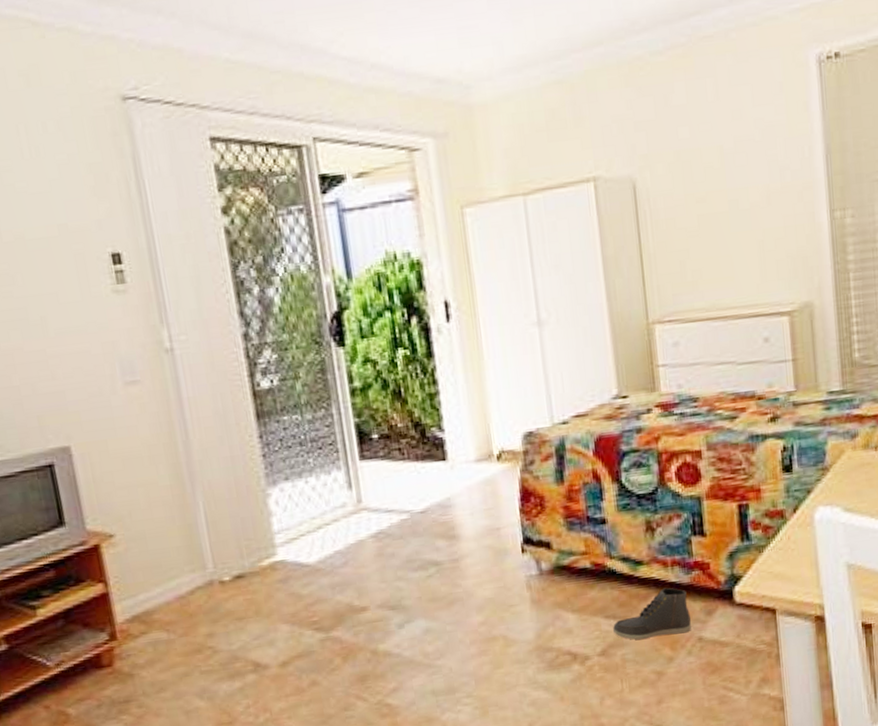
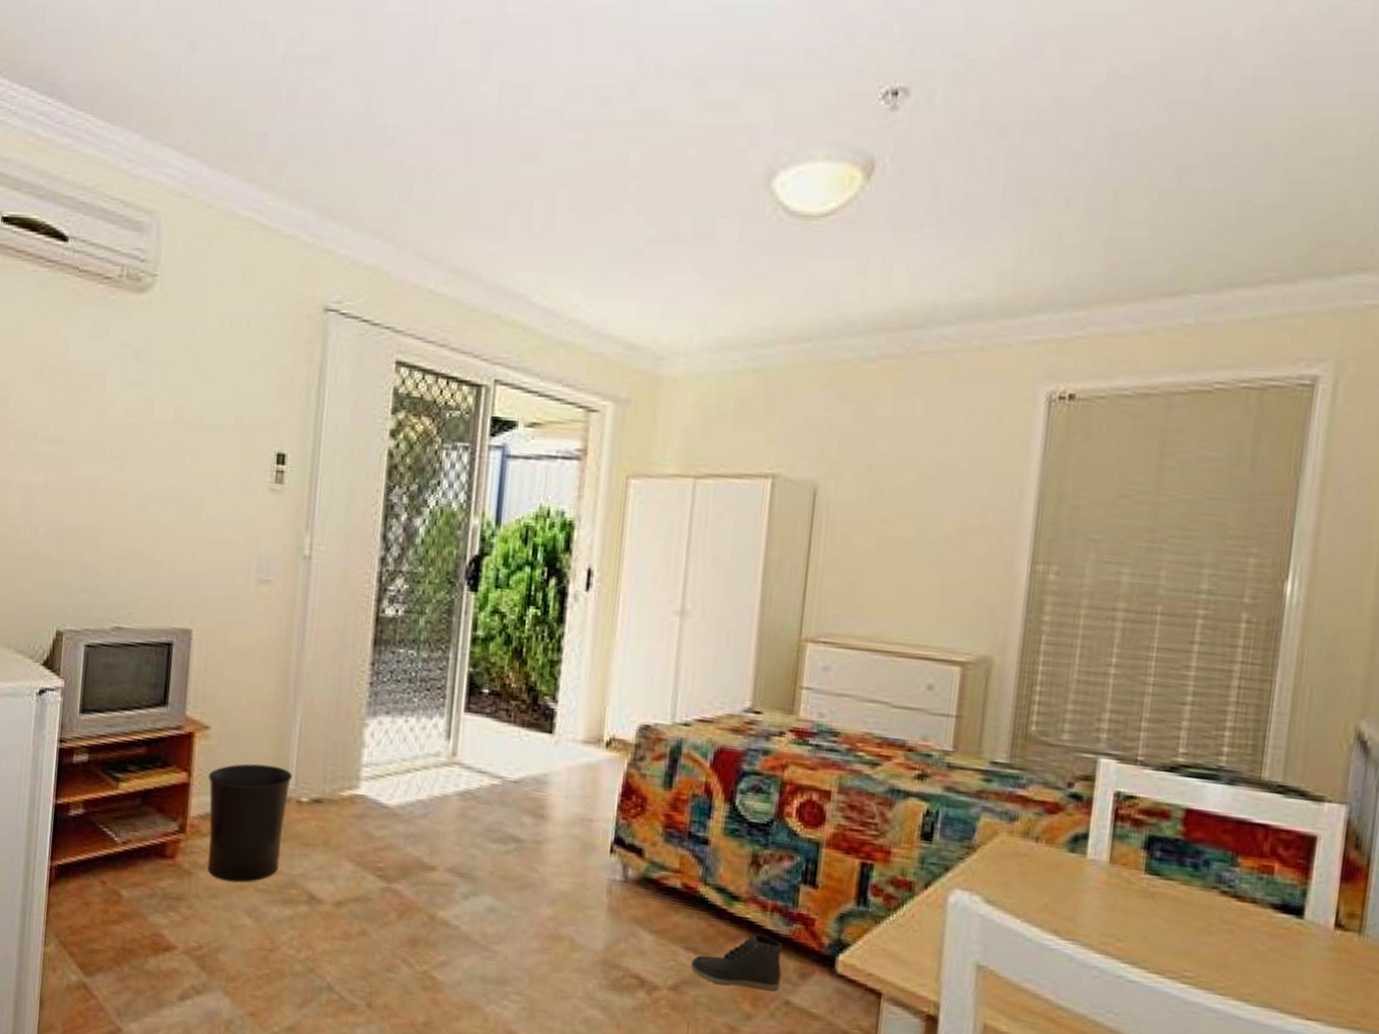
waste bin: none [124,555,218,673] -> present [208,764,293,882]

